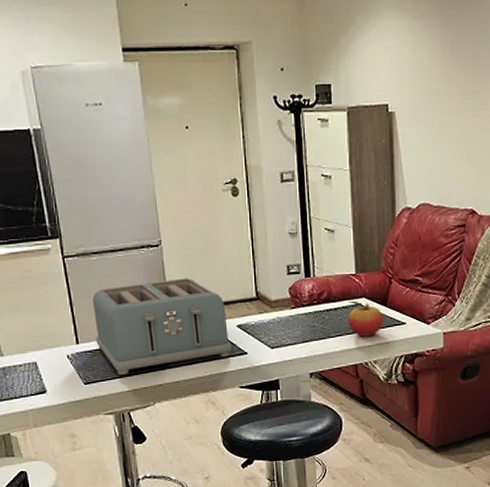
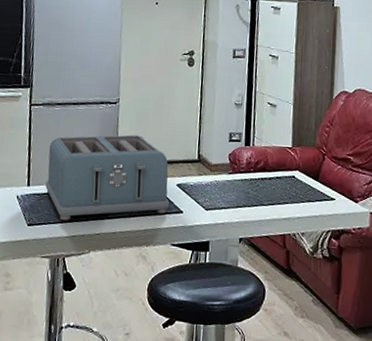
fruit: present [348,301,383,337] -> none [280,172,314,209]

